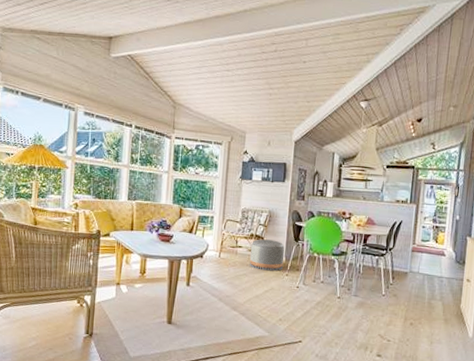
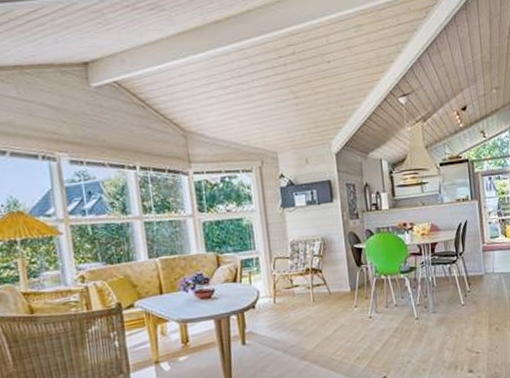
pouf: present [250,239,285,272] -> none [308,270,350,308]

